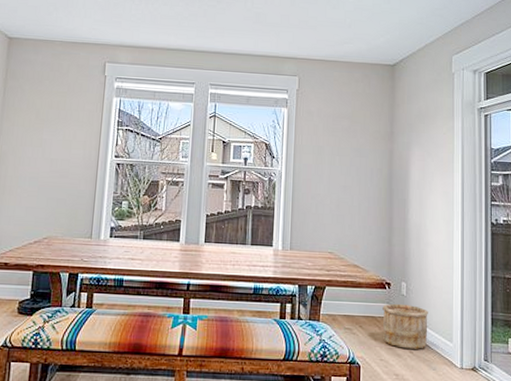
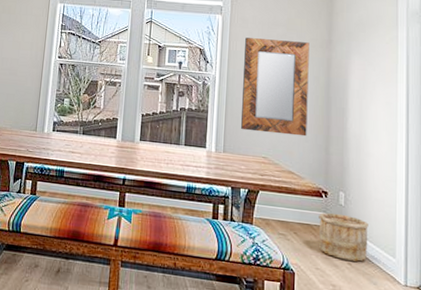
home mirror: none [308,131,373,229] -> present [241,37,309,137]

